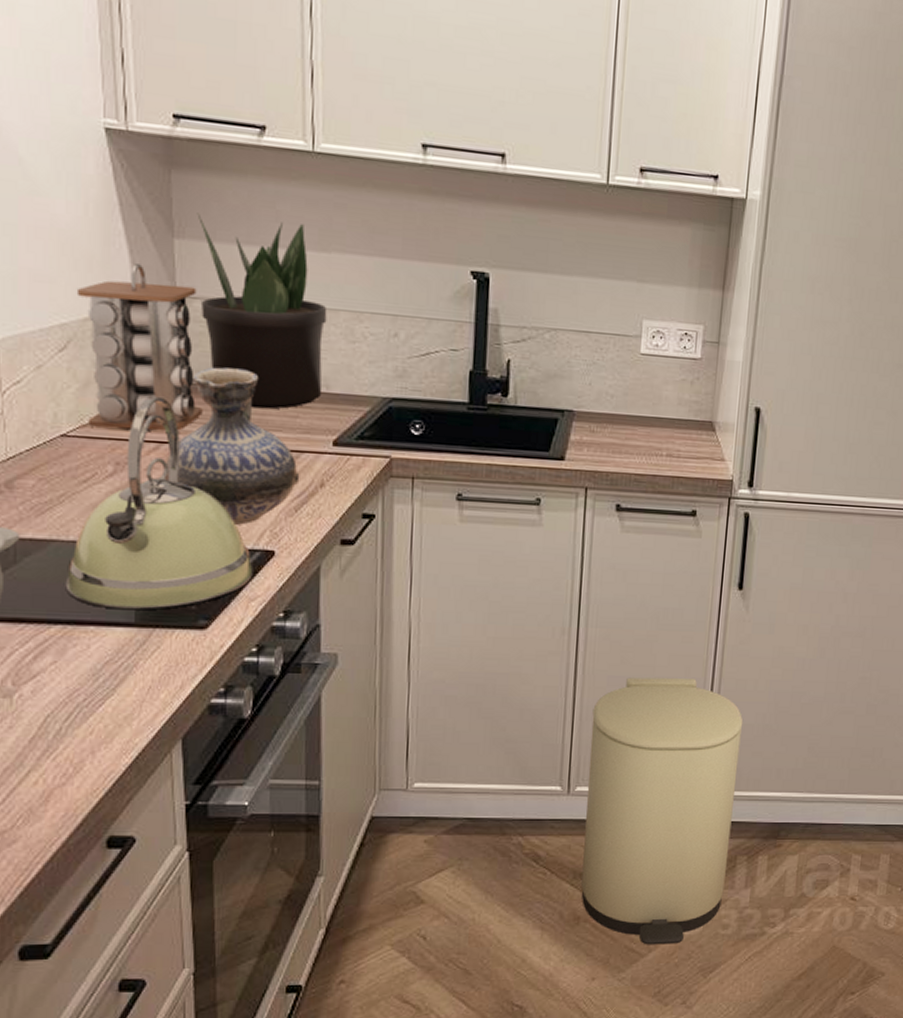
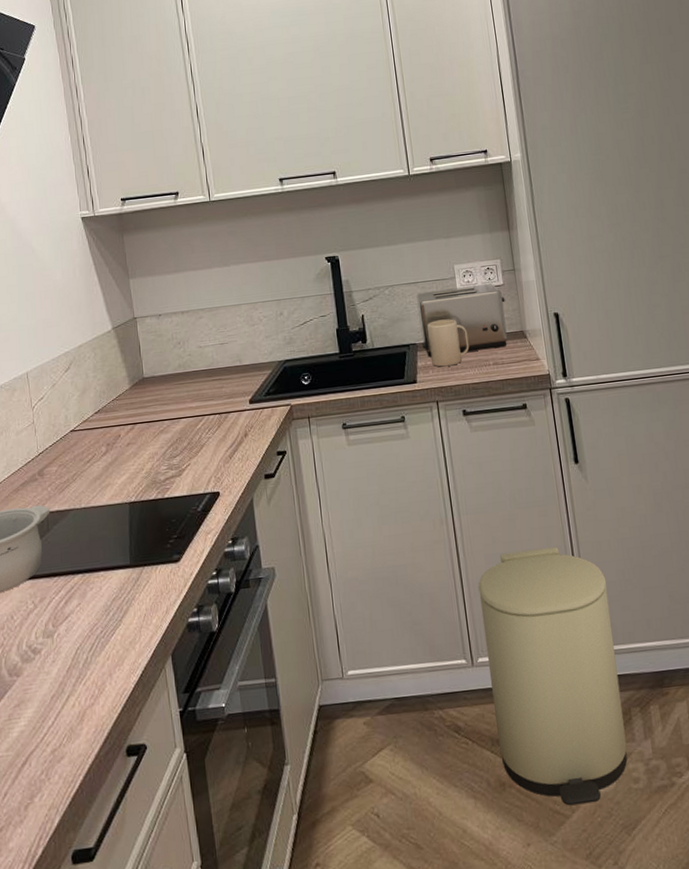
kettle: present [65,395,253,611] -> none [81,390,207,557]
spice rack: present [78,264,203,431] -> none [73,301,160,421]
ceramic jug: present [165,367,300,525] -> none [139,360,230,476]
planter: present [197,213,327,409] -> none [142,251,237,387]
toaster: none [581,347,699,437] -> present [416,283,508,357]
mug: none [589,386,643,448] -> present [427,319,470,367]

